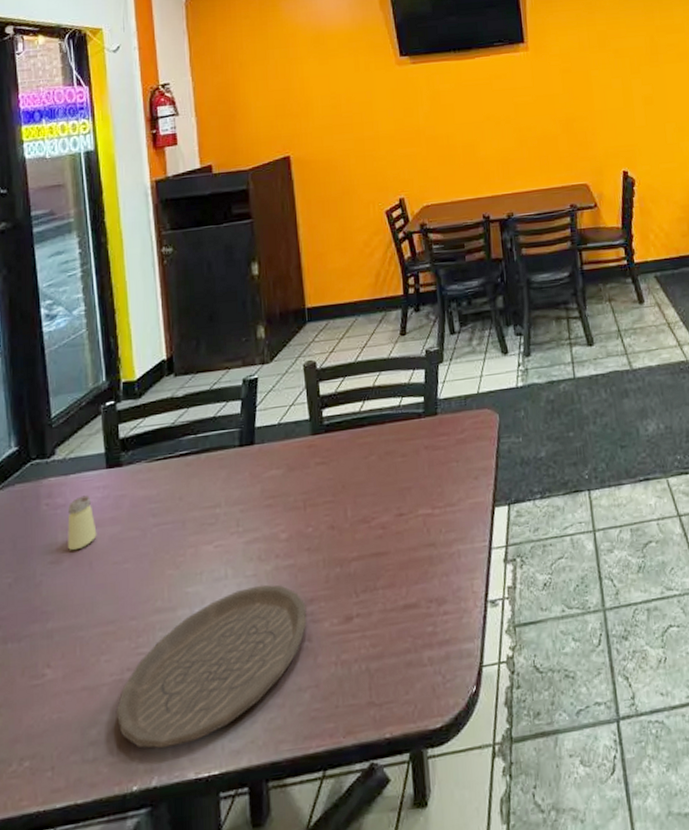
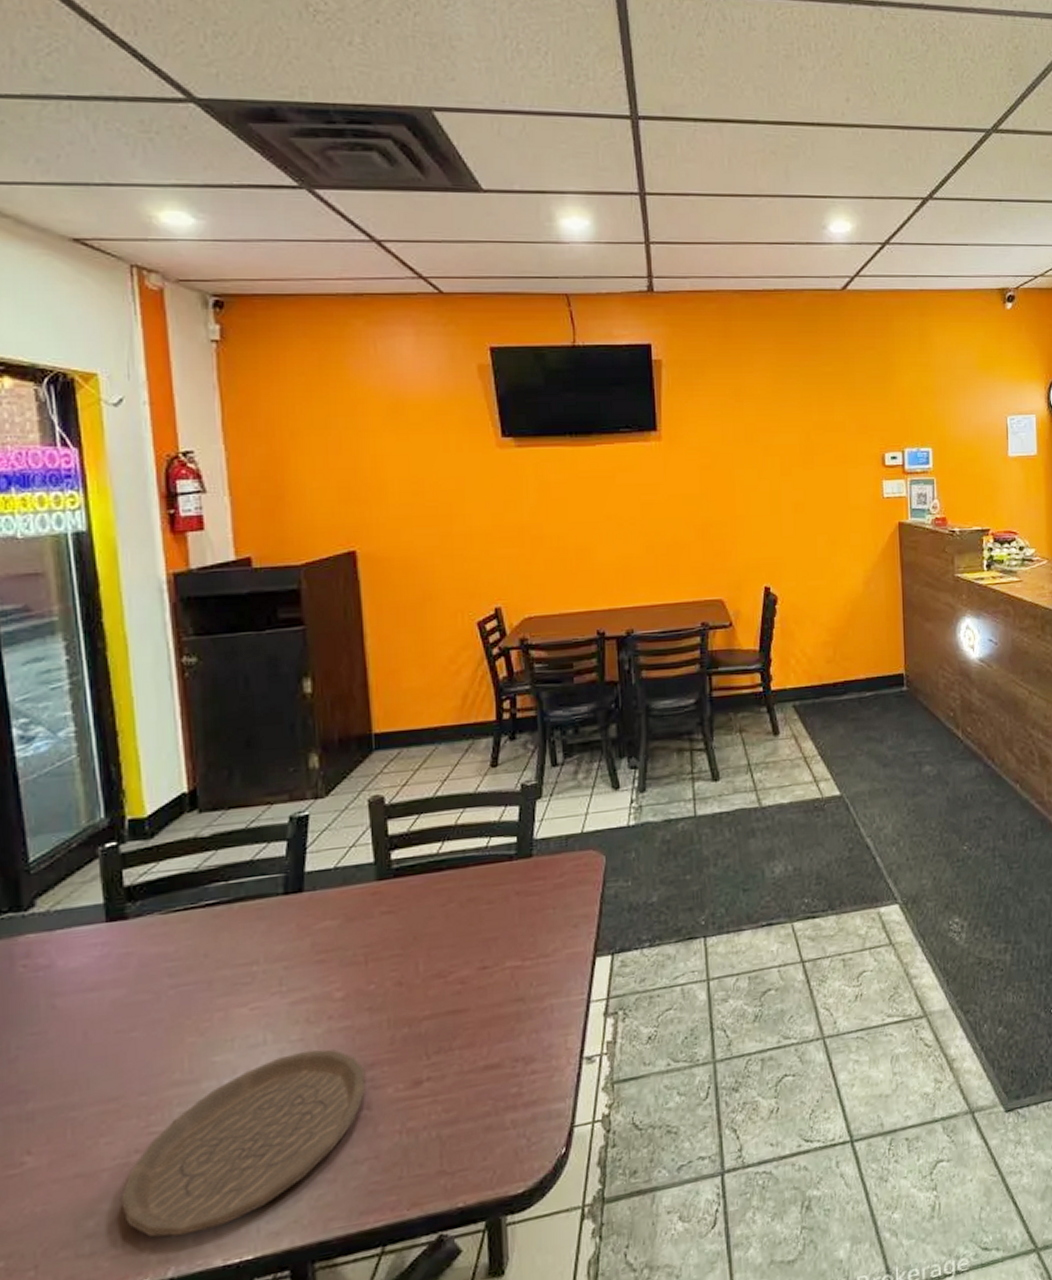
saltshaker: present [67,495,97,551] -> none [53,954,94,1019]

